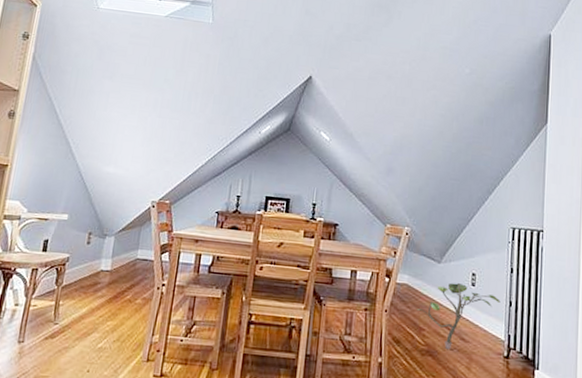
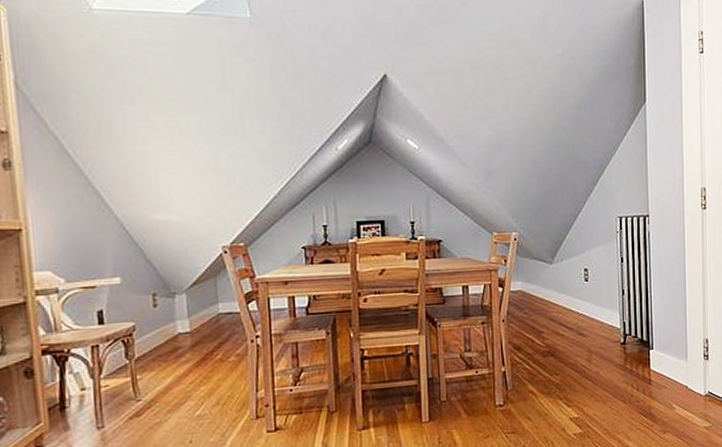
potted plant: present [417,282,501,350] -> none [534,281,614,347]

